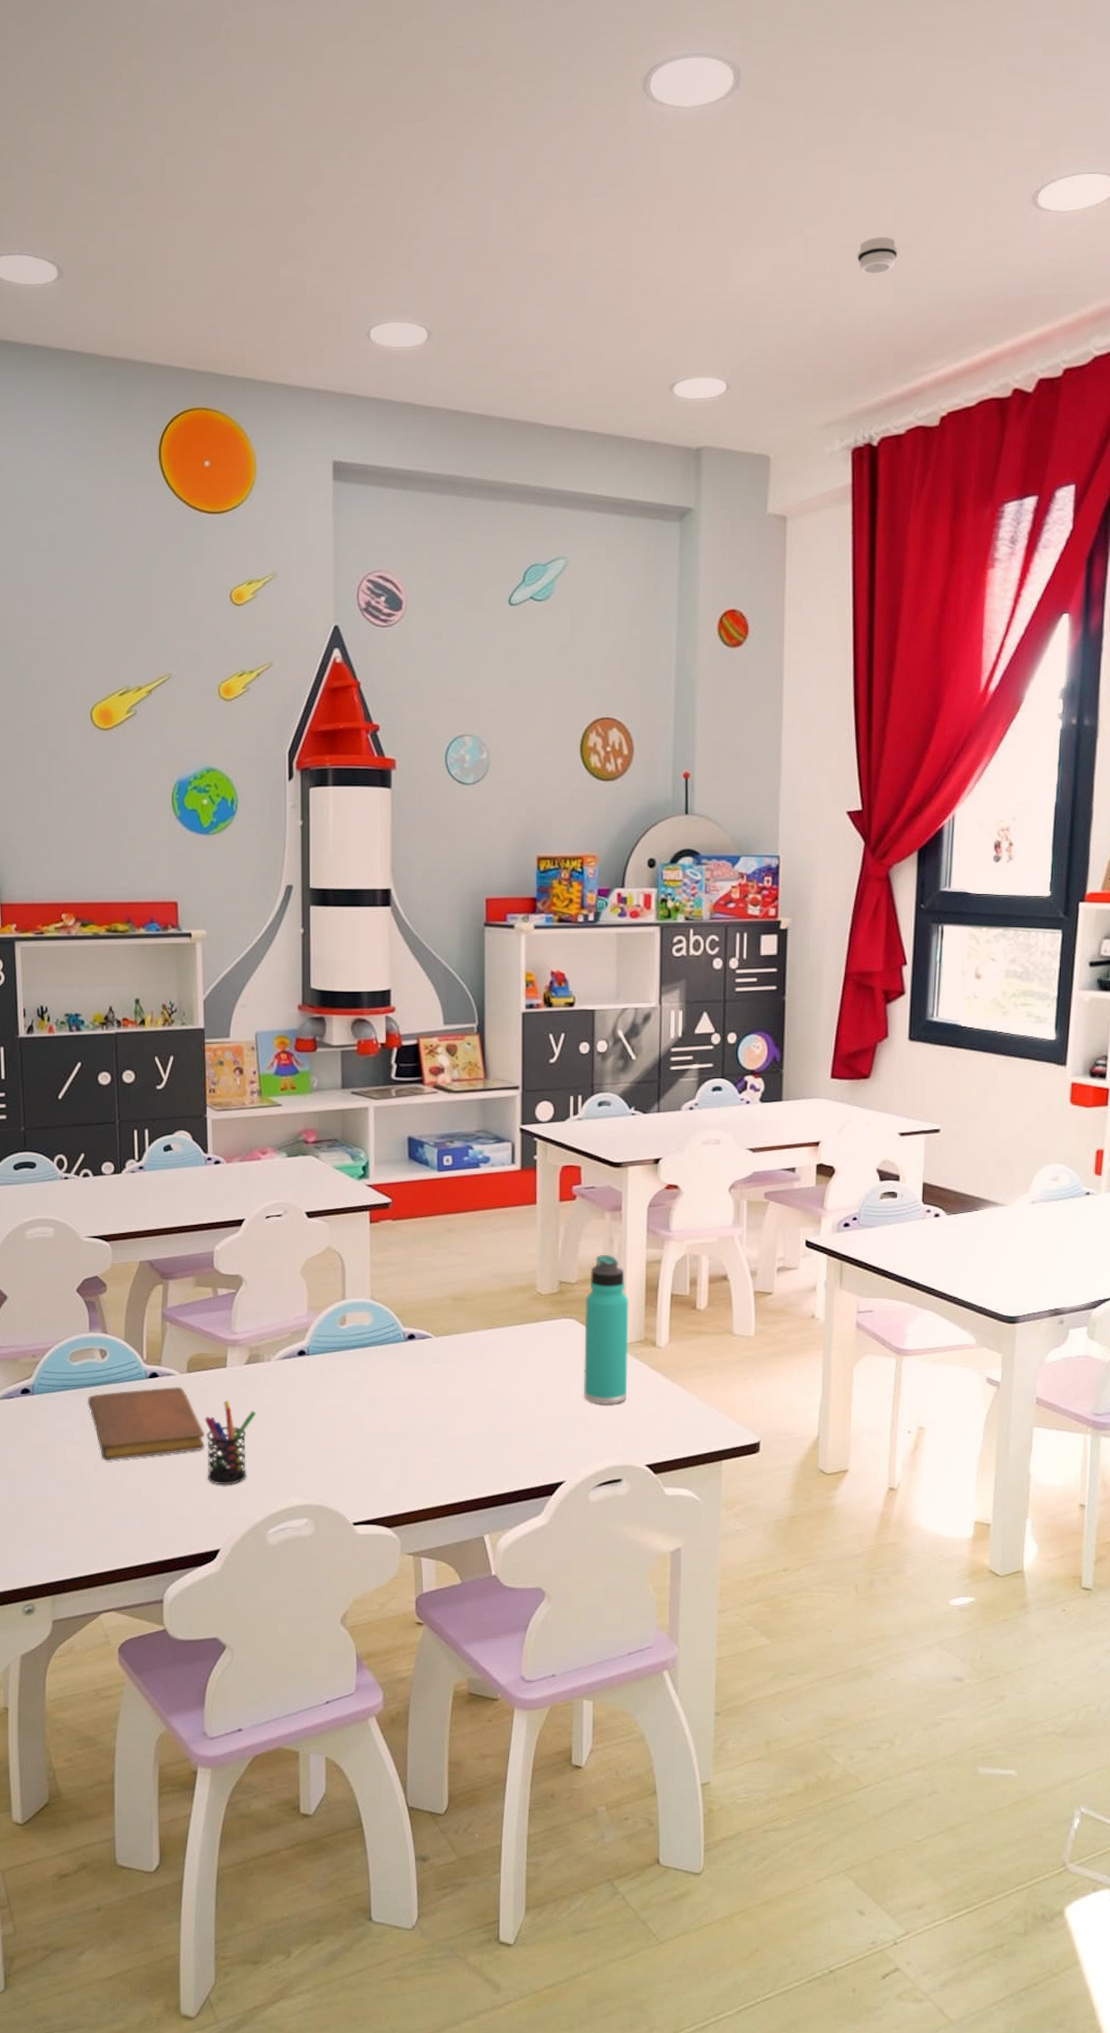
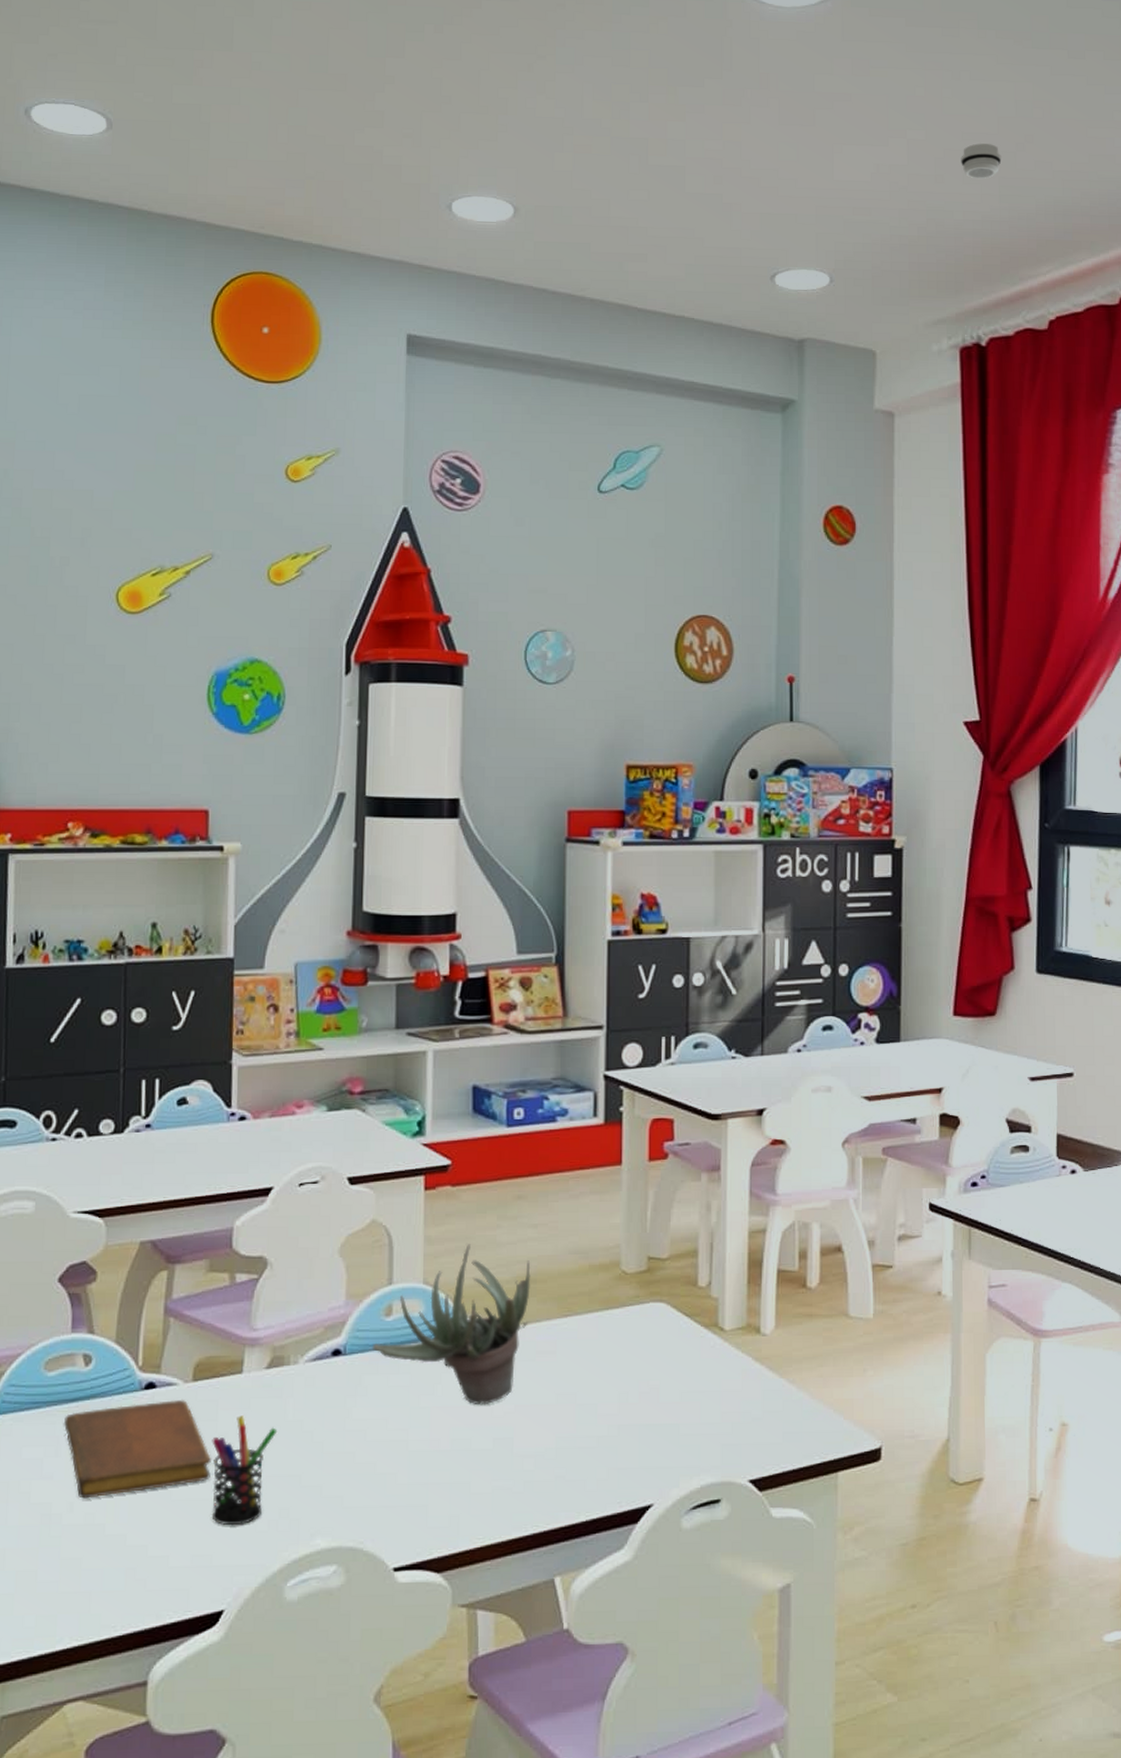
succulent plant: none [330,1268,460,1397] -> present [371,1244,531,1404]
thermos bottle: present [583,1255,629,1405] -> none [675,1224,729,1407]

